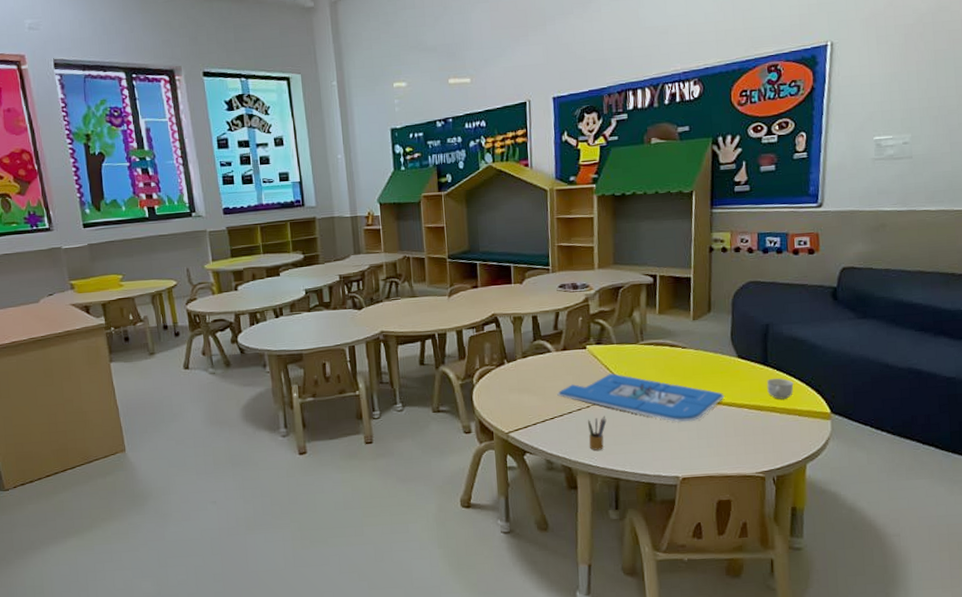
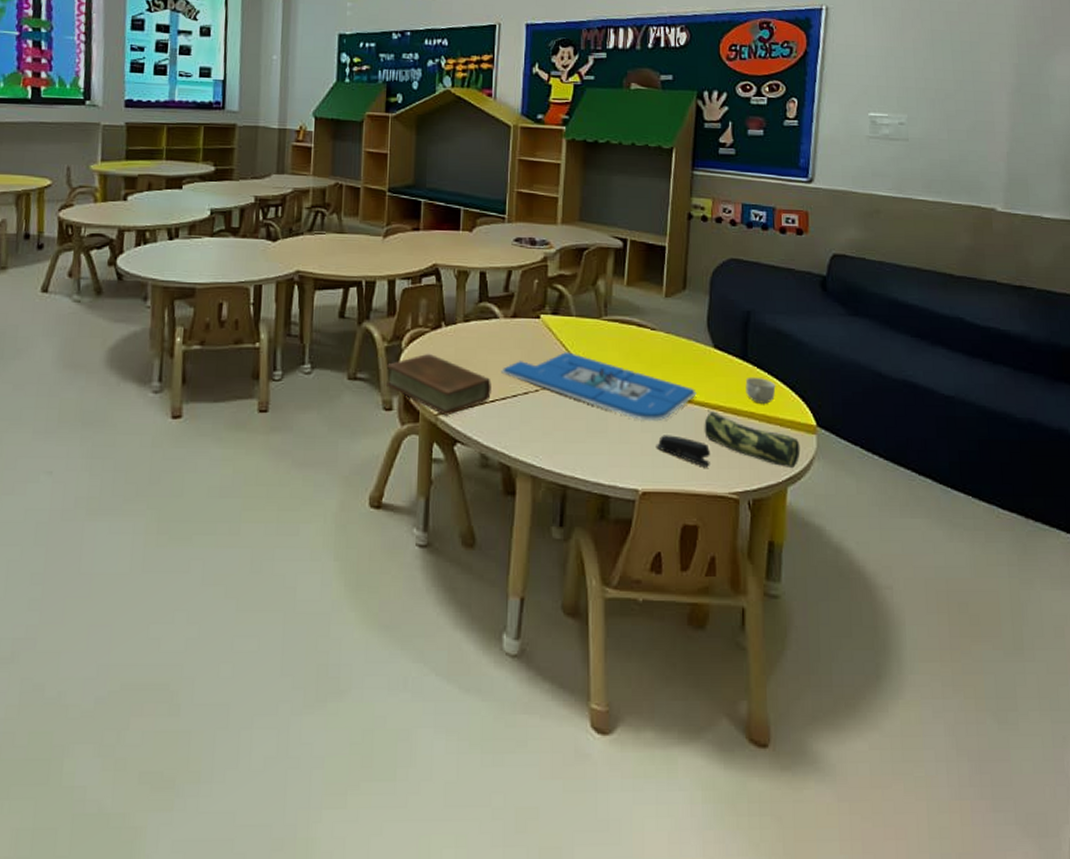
book: none [463,385,551,433] -> present [386,353,491,416]
pencil box: present [587,415,607,451] -> none [534,403,557,447]
stapler: none [691,431,739,455] -> present [656,435,711,468]
pencil case: none [732,408,817,449] -> present [704,410,801,469]

